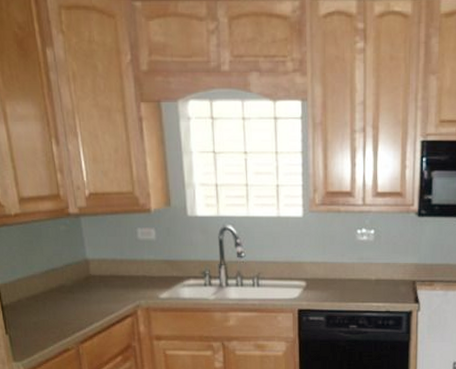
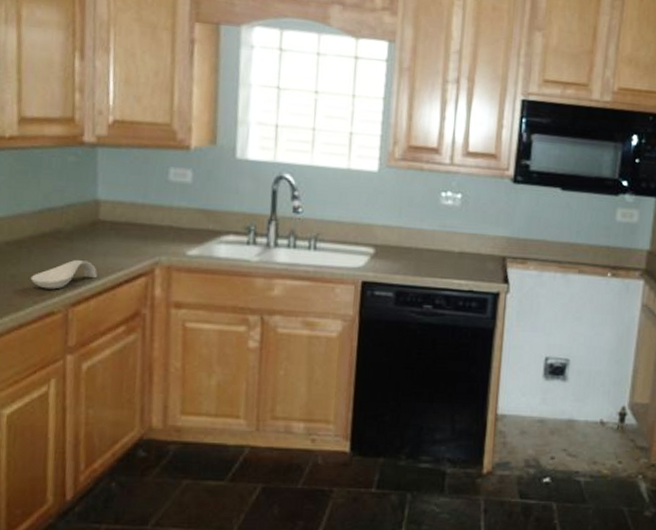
spoon rest: none [48,308,96,332] -> present [30,260,98,290]

